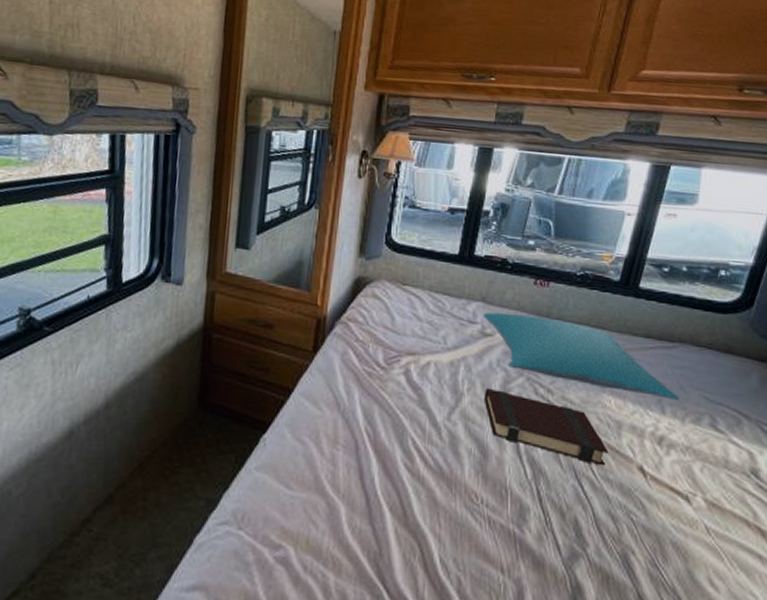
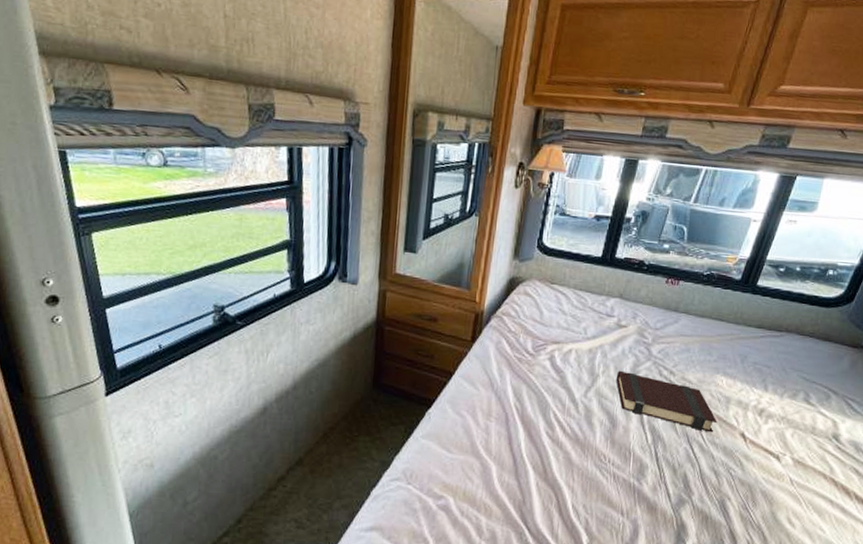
pillow: present [483,312,680,401] -> none [620,307,782,380]

